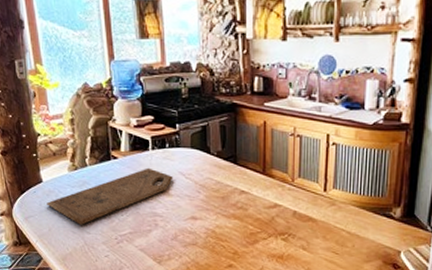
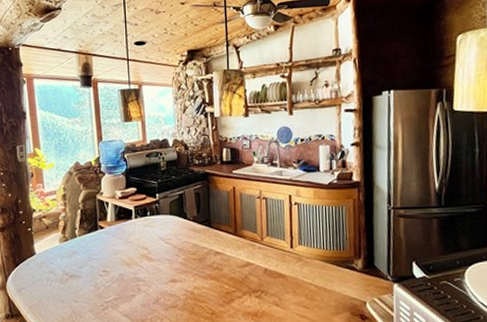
cutting board: present [47,167,173,225] -> none [38,235,154,294]

